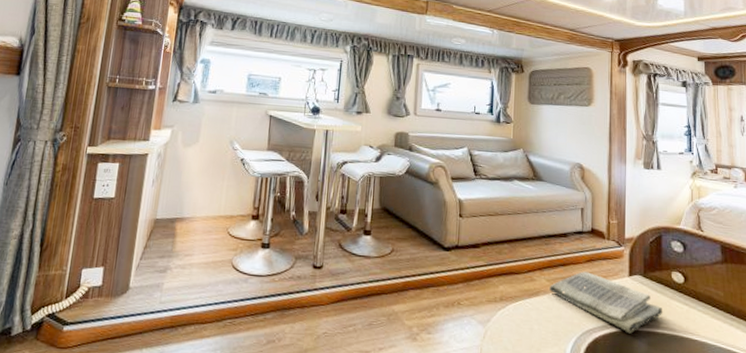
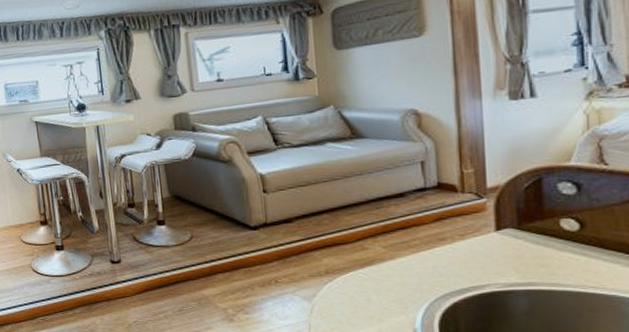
dish towel: present [549,271,663,334] -> none [387,232,550,294]

